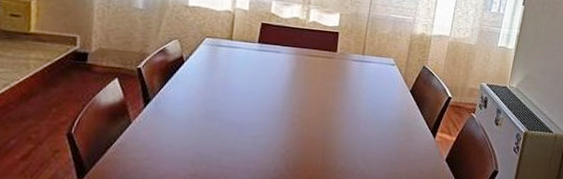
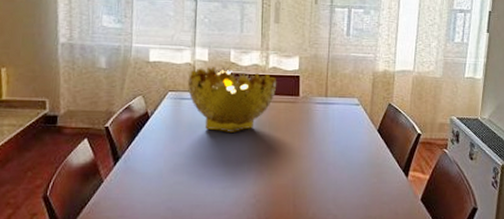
decorative bowl: none [226,15,316,83] -> present [188,66,277,132]

